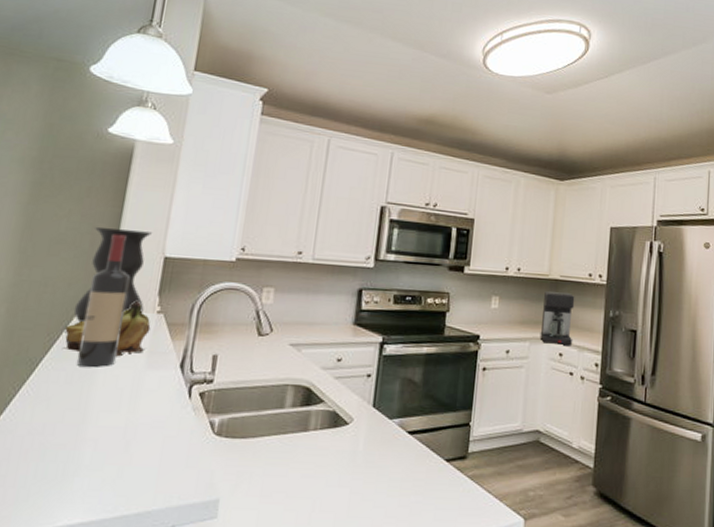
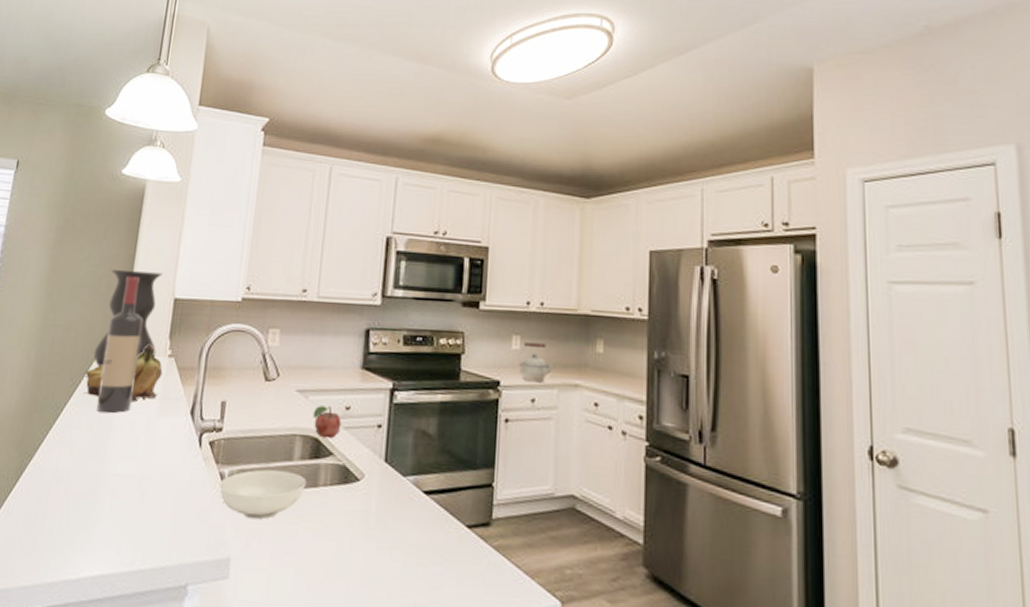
bowl: none [208,417,298,462] -> present [218,469,307,519]
fruit: none [305,358,333,388] -> present [313,405,342,439]
kettle: none [496,301,528,337] -> present [517,341,555,383]
coffee maker: present [540,291,575,346] -> none [570,329,610,395]

